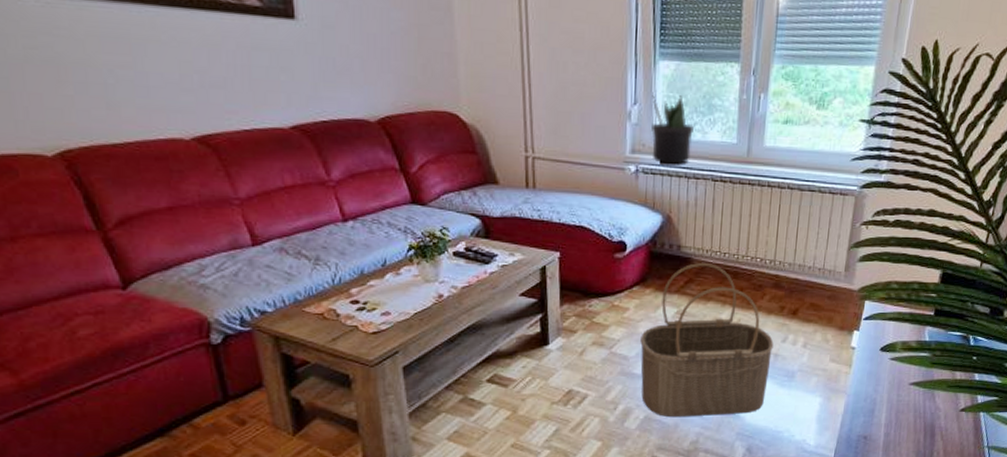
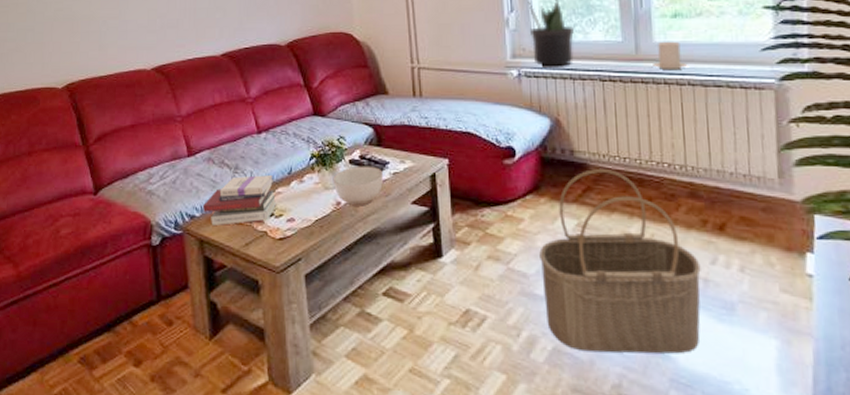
books: none [275,267,371,321] -> present [202,175,278,225]
bowl: none [434,258,490,299] -> present [333,166,383,206]
candle: none [760,146,790,175] -> present [653,41,688,71]

